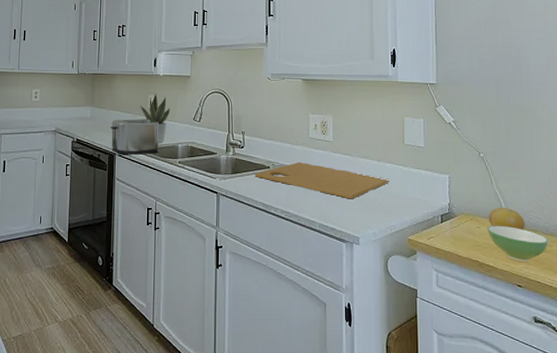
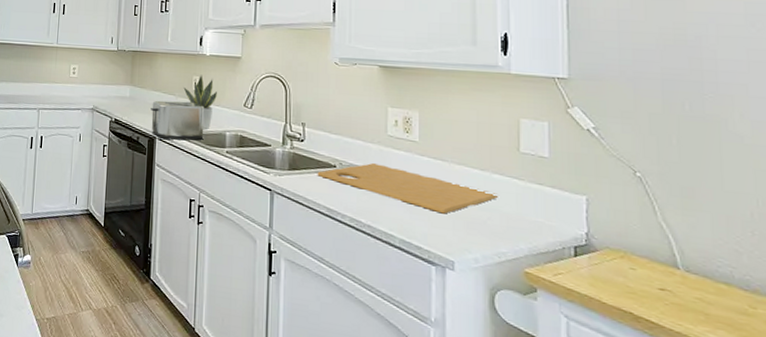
bowl: present [486,225,549,263] -> none [645,268,751,326]
fruit: present [488,207,525,230] -> none [648,245,710,281]

